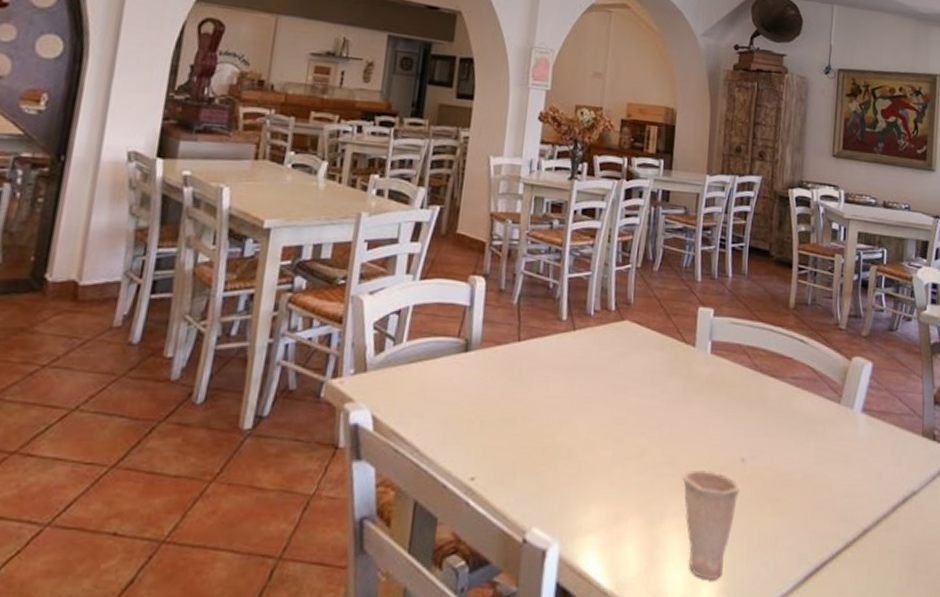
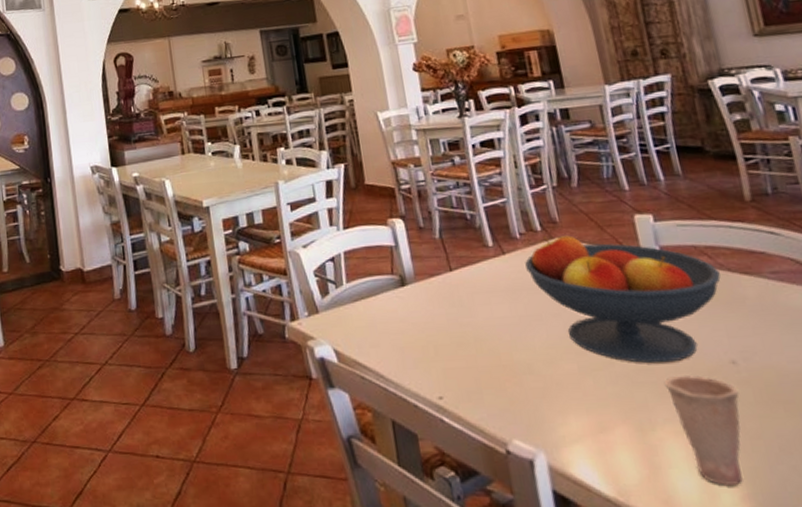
fruit bowl: none [591,316,753,456] -> present [525,235,721,364]

